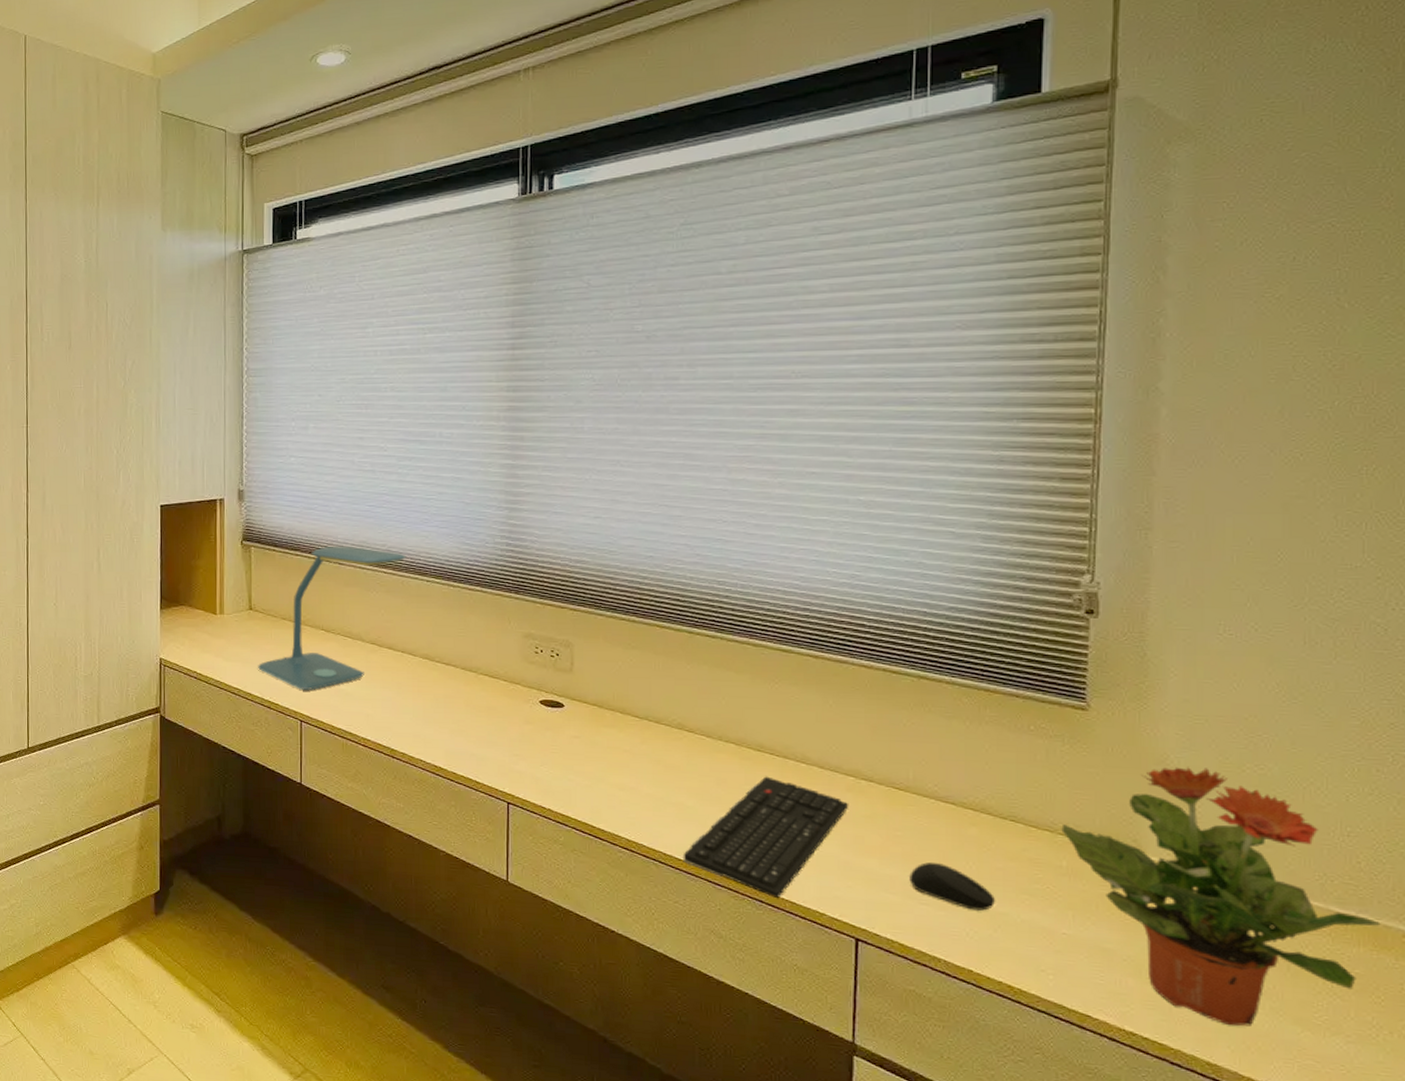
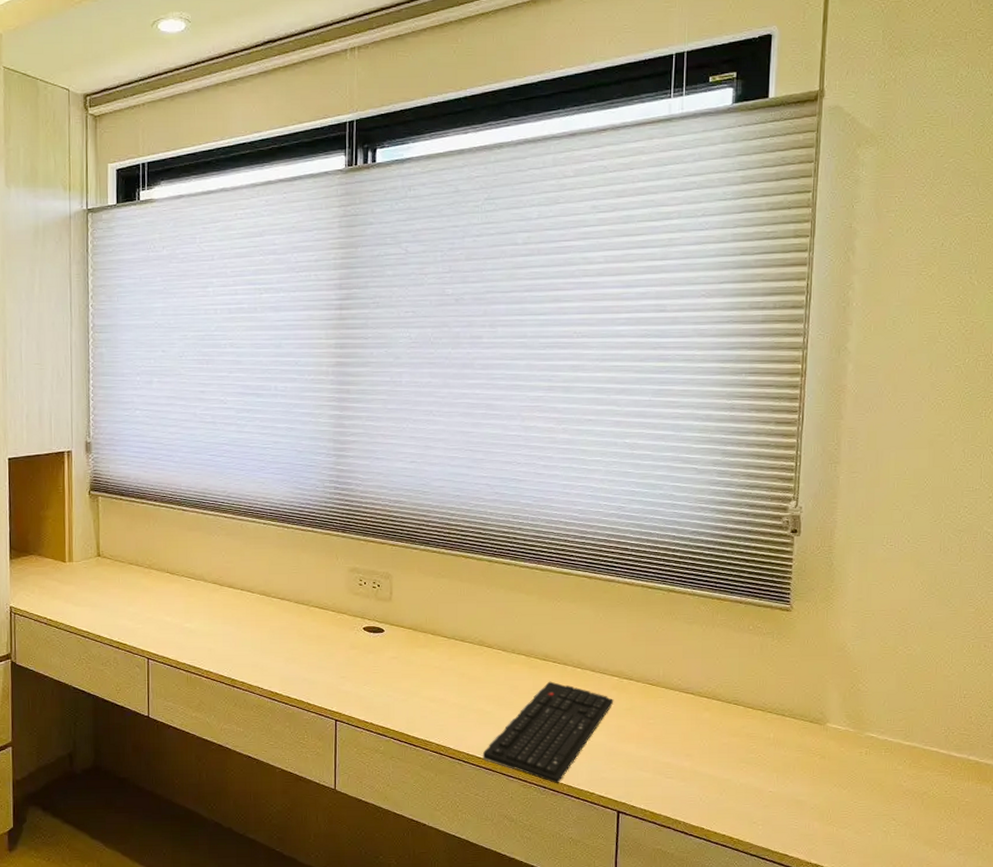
desk lamp: present [257,546,406,691] -> none [105,493,245,630]
computer mouse: present [909,862,996,911] -> none [659,743,722,779]
potted plant: present [1061,766,1381,1026] -> none [770,651,983,851]

